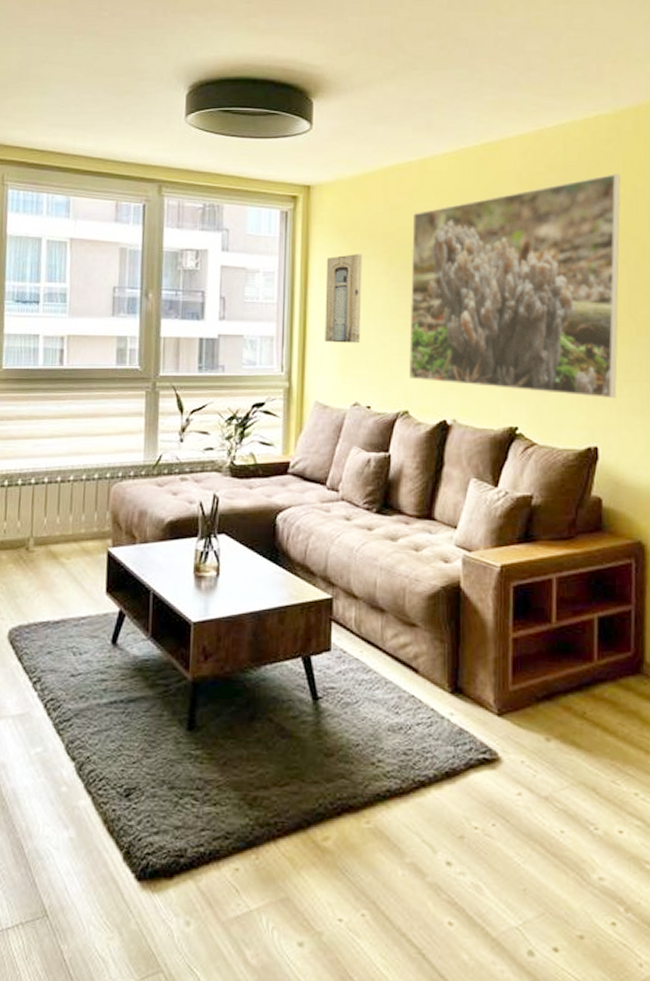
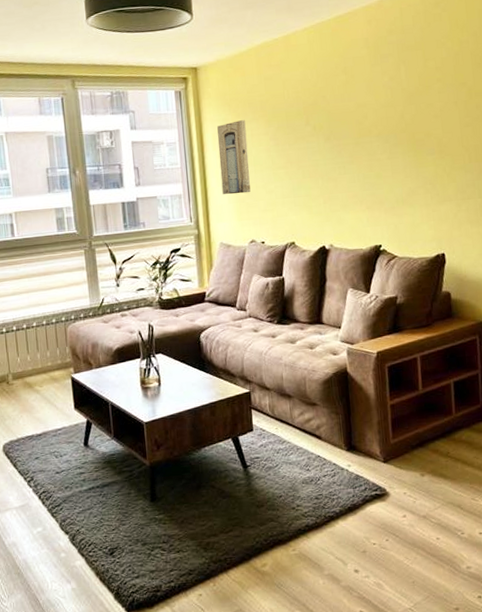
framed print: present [409,174,621,399] -> none [283,31,456,217]

